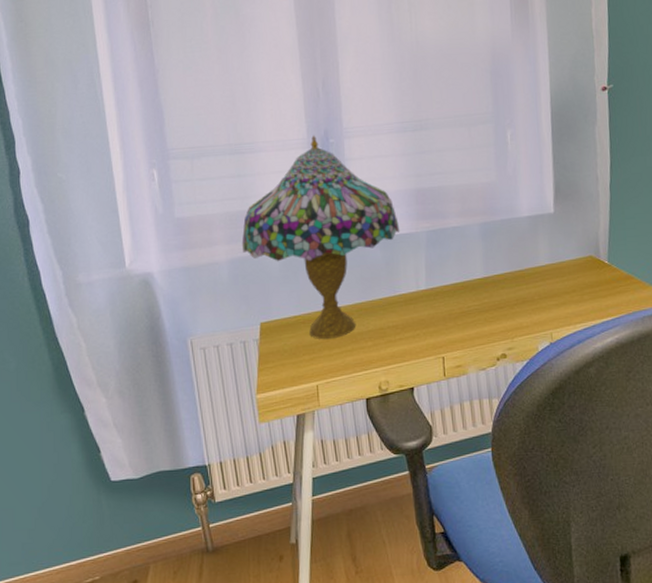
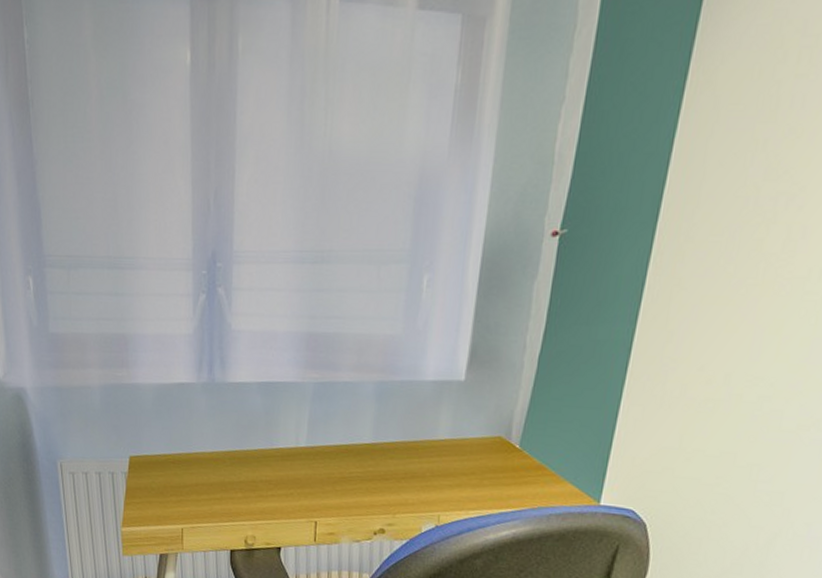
table lamp: present [241,135,400,339] -> none [115,256,285,484]

